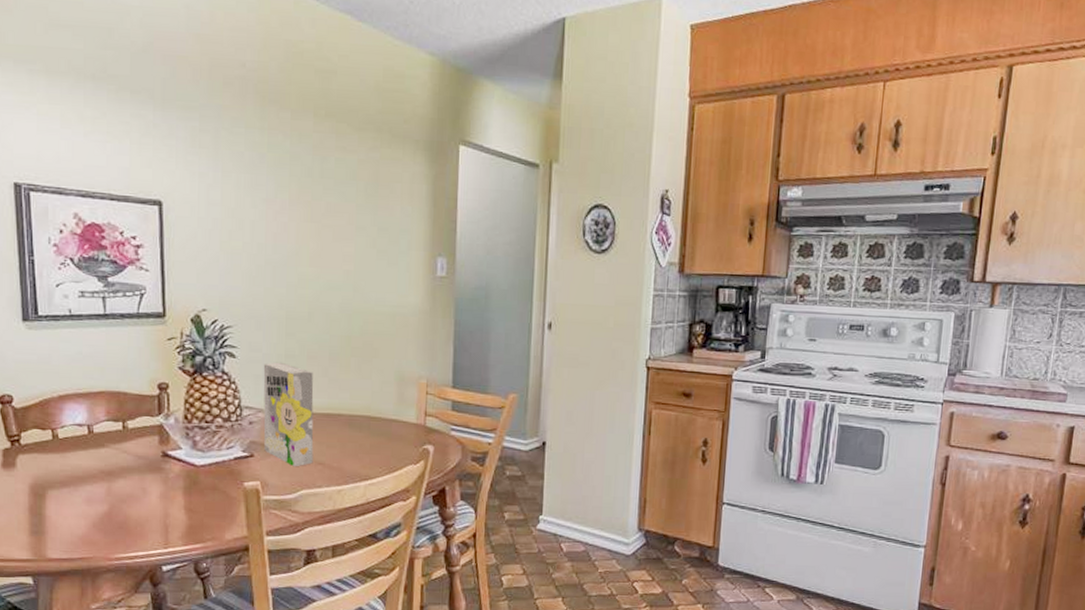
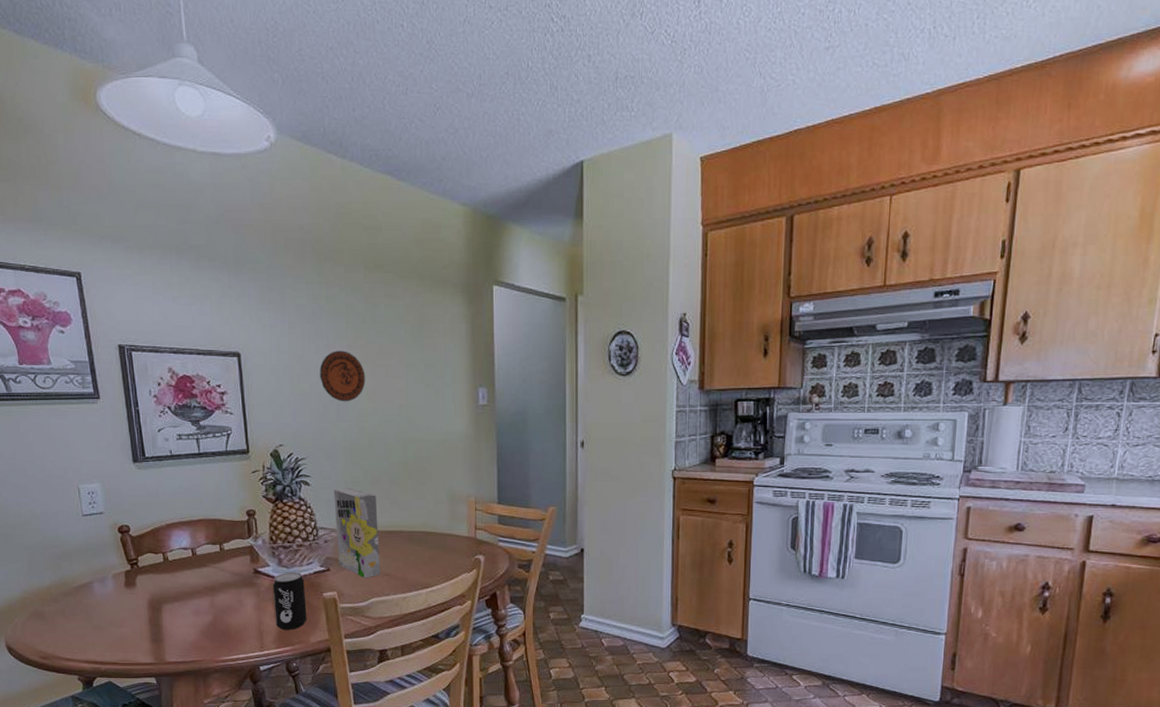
beverage can: none [183,457,223,524] -> present [272,572,307,630]
decorative plate: none [255,206,309,265] -> present [319,350,366,402]

